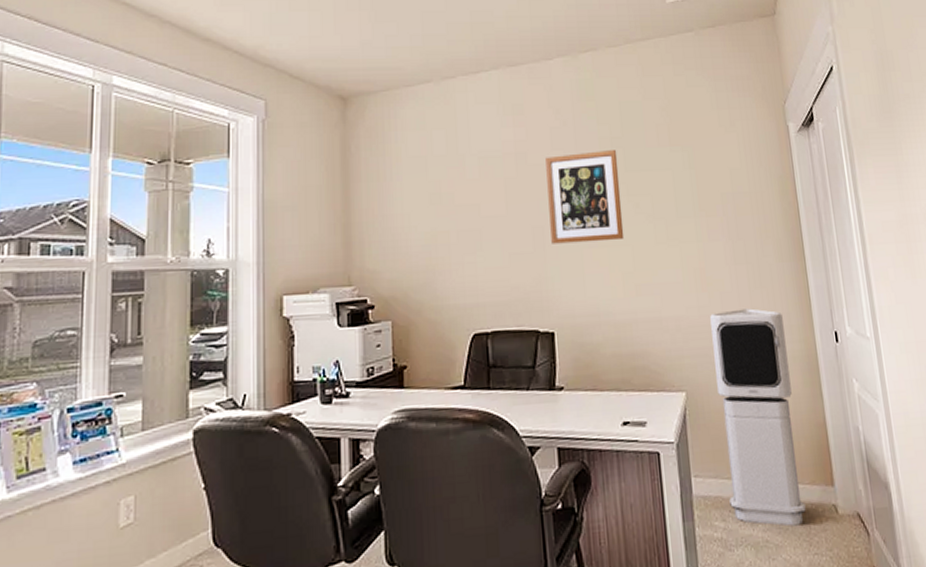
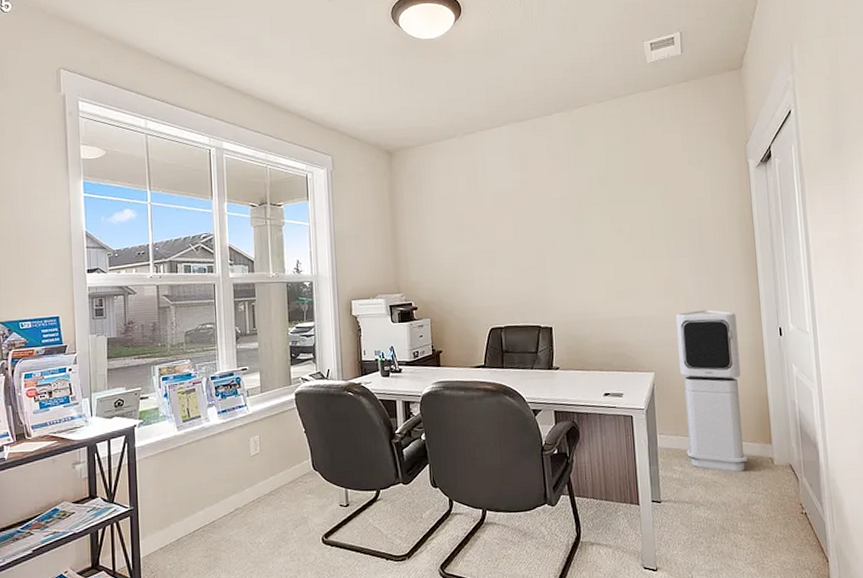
wall art: present [545,150,625,244] -> none [546,186,608,261]

